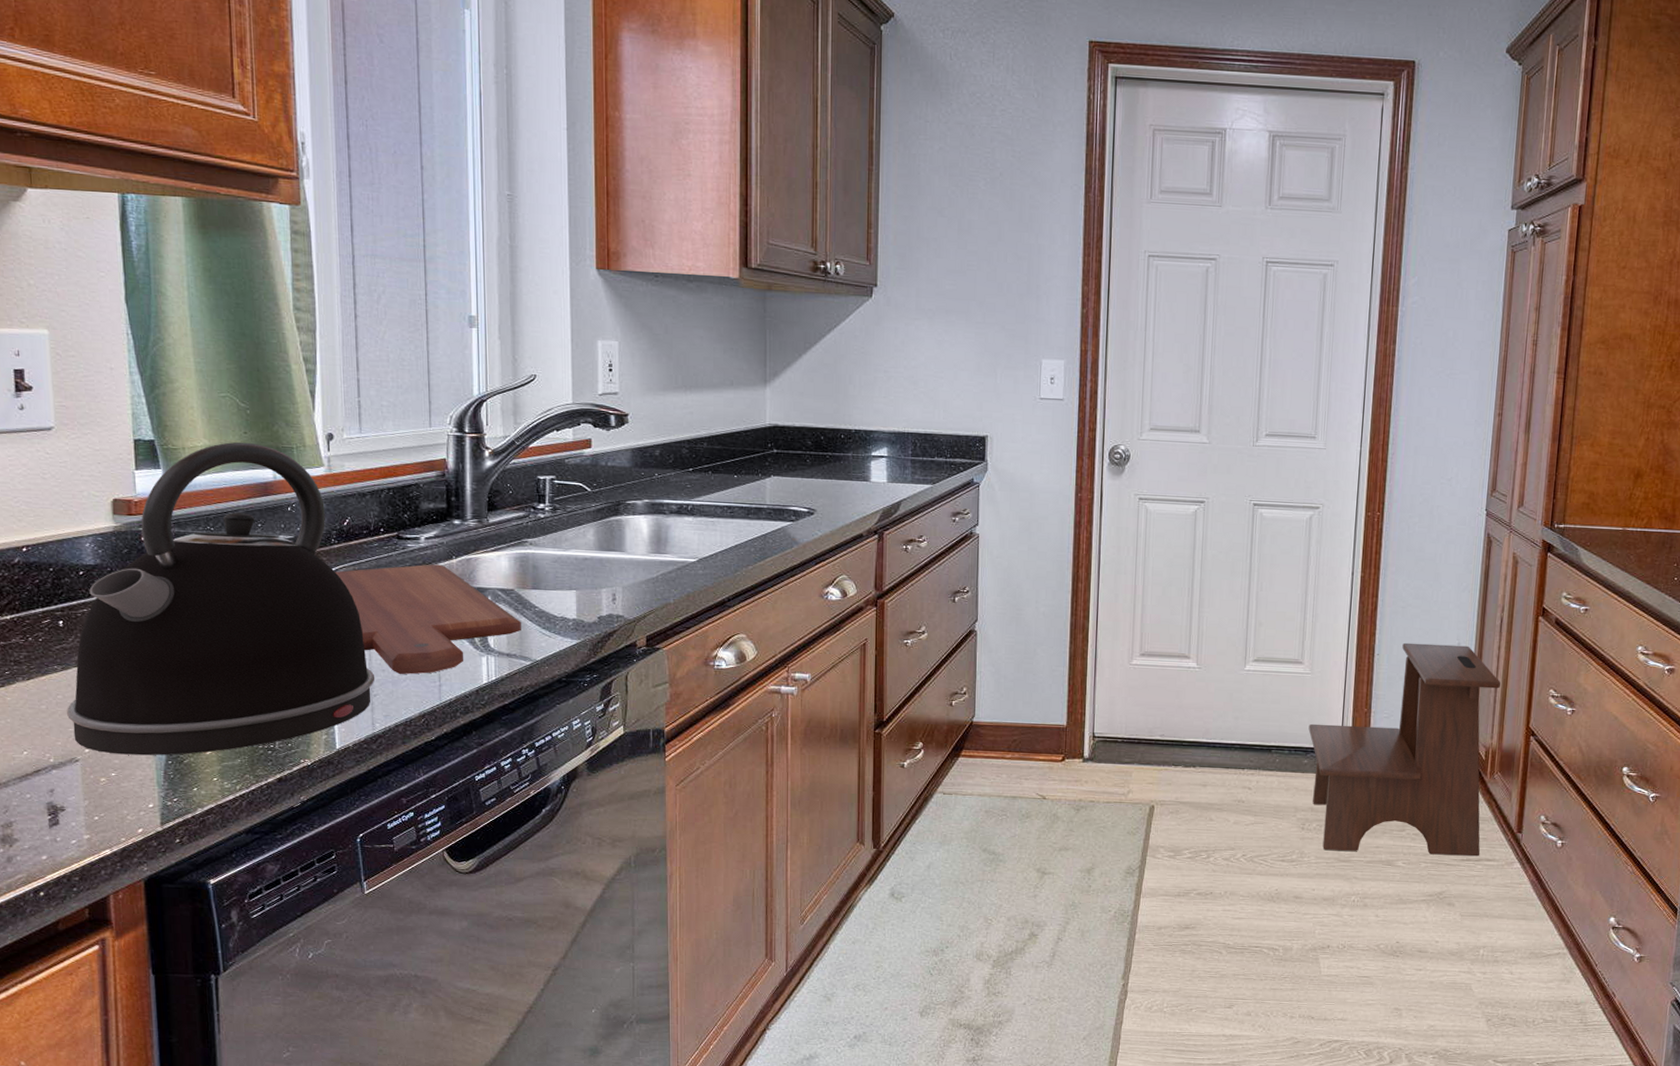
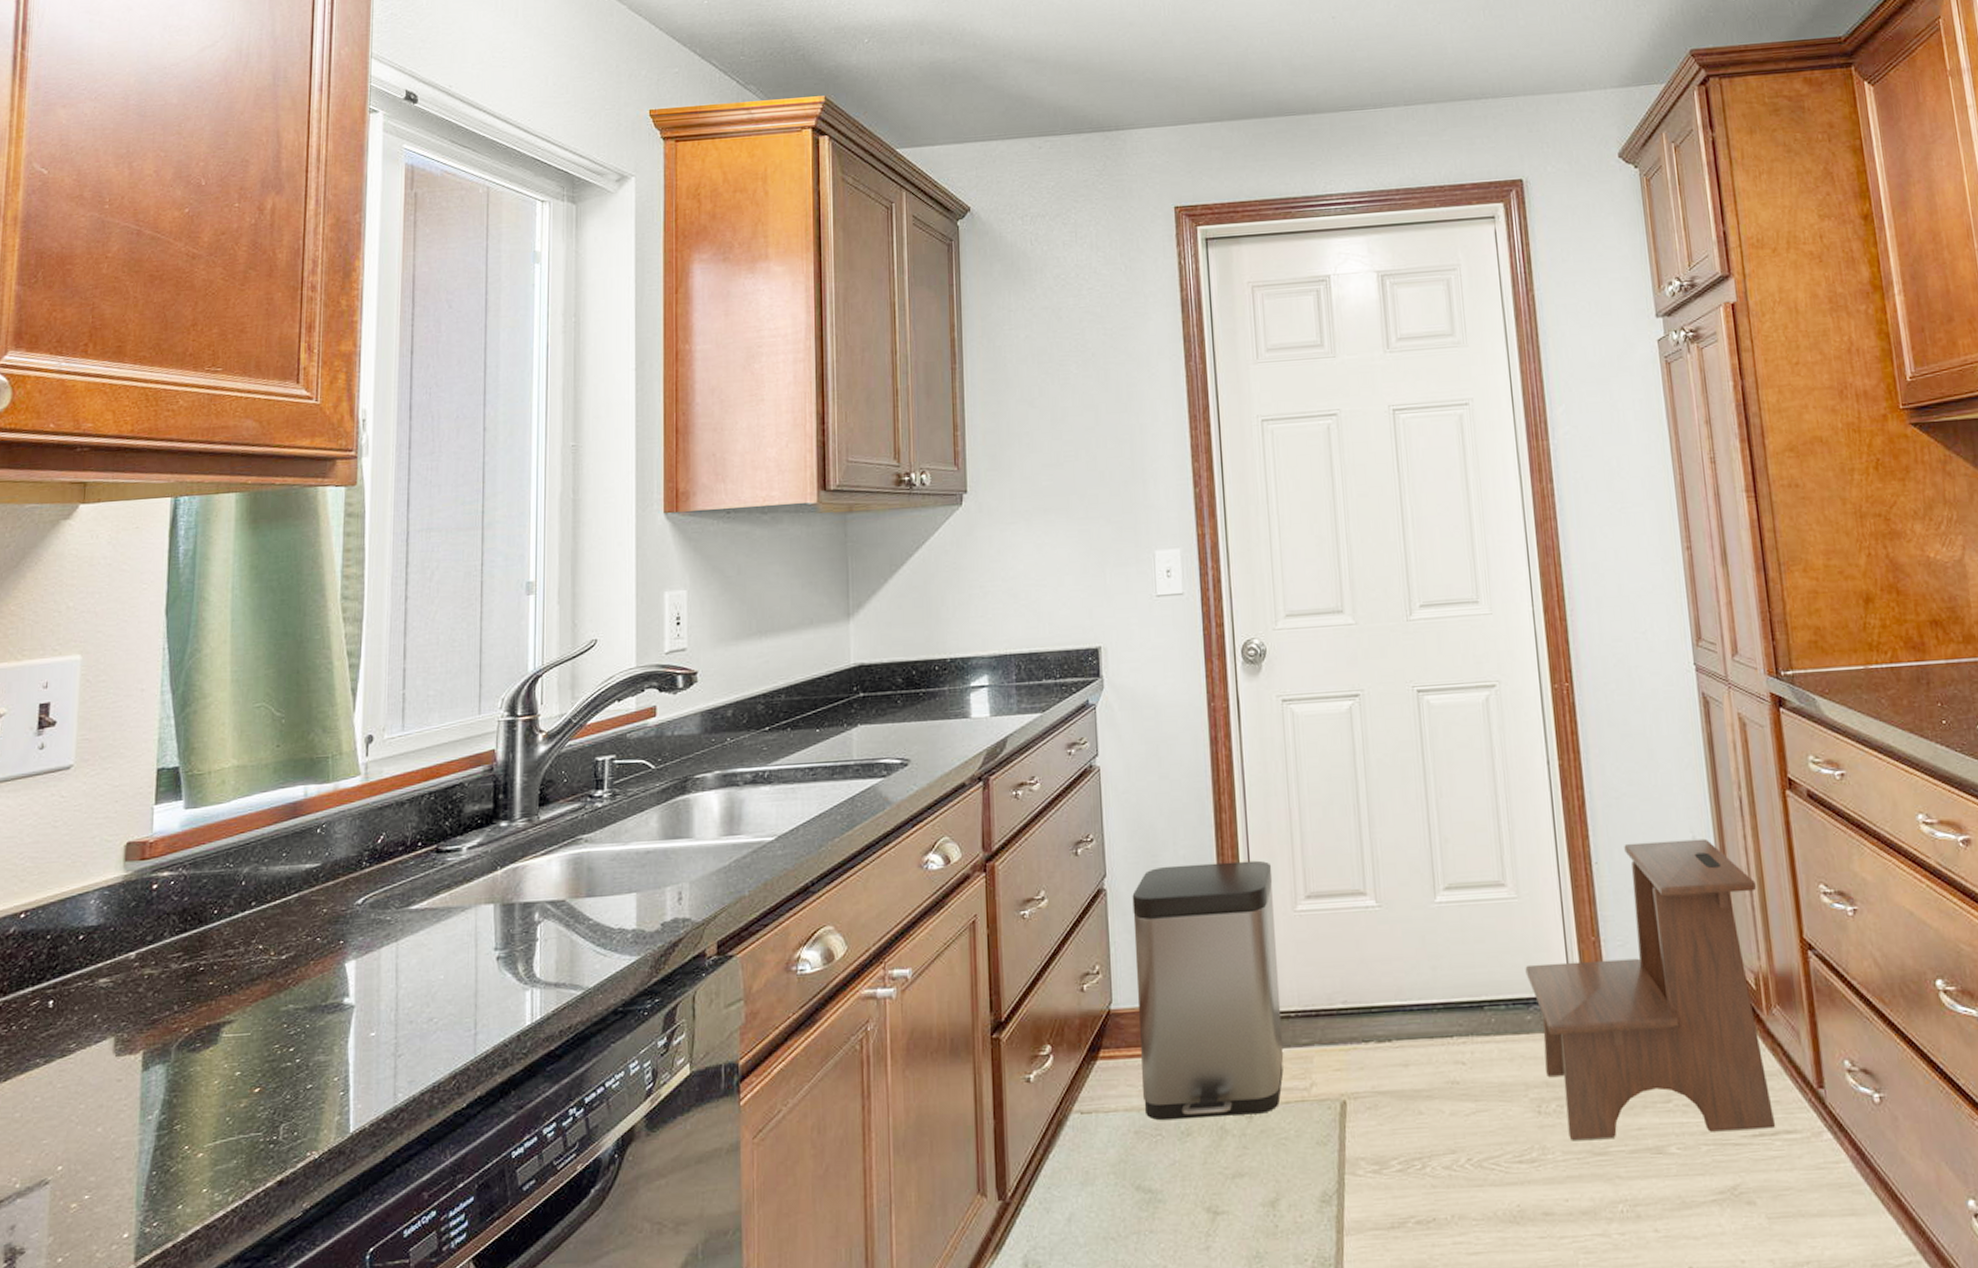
kettle: present [66,442,375,756] -> none [42,756,401,1169]
cutting board: present [335,564,521,675] -> none [364,878,572,1026]
pedal bin: none [994,618,1116,808] -> present [1132,860,1284,1120]

